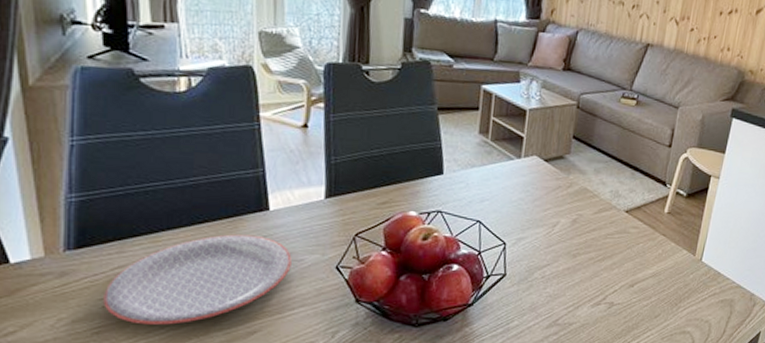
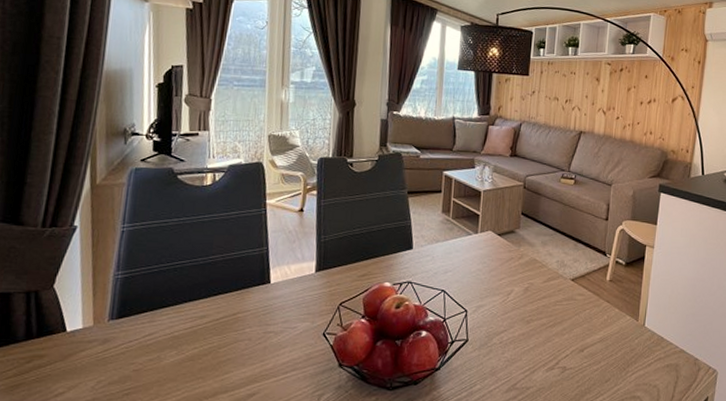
plate: present [103,234,292,325] -> none [134,305,287,387]

